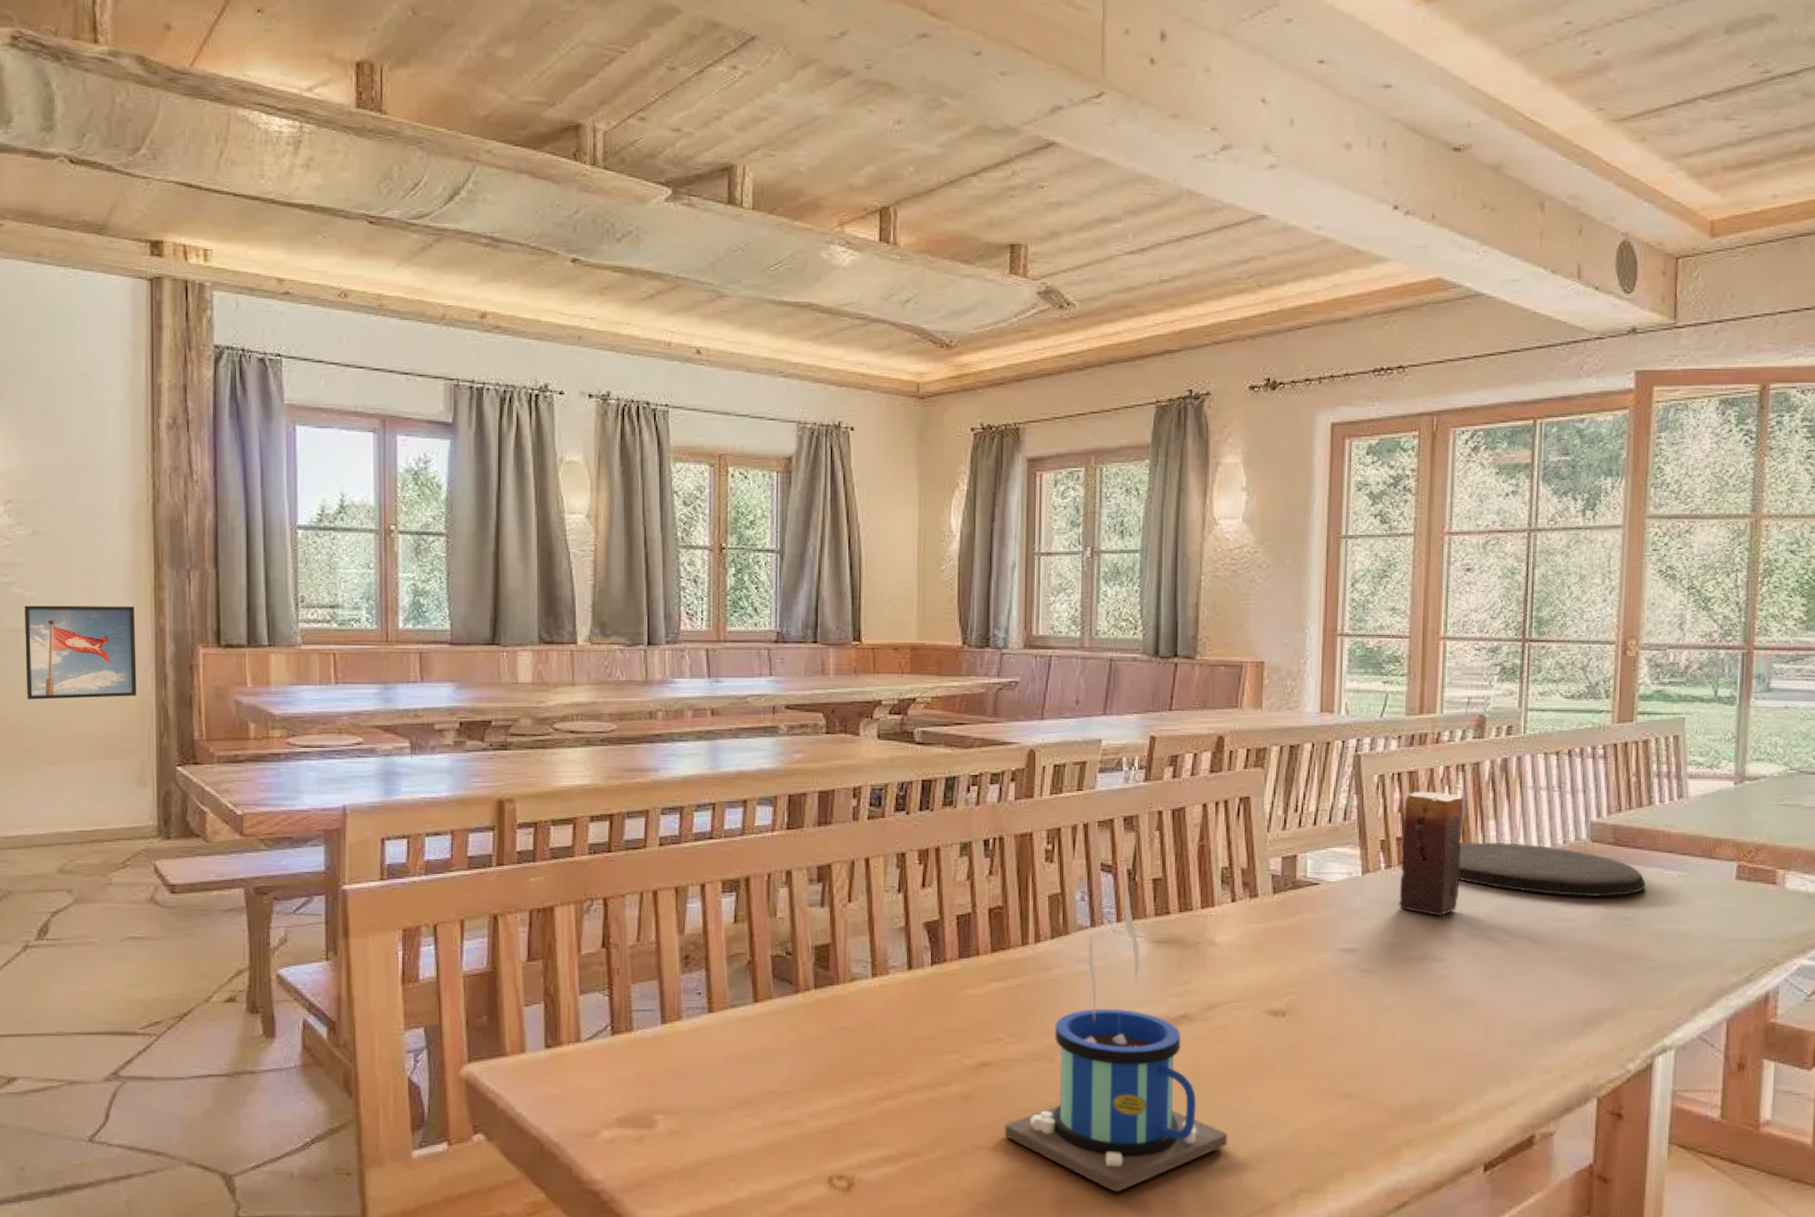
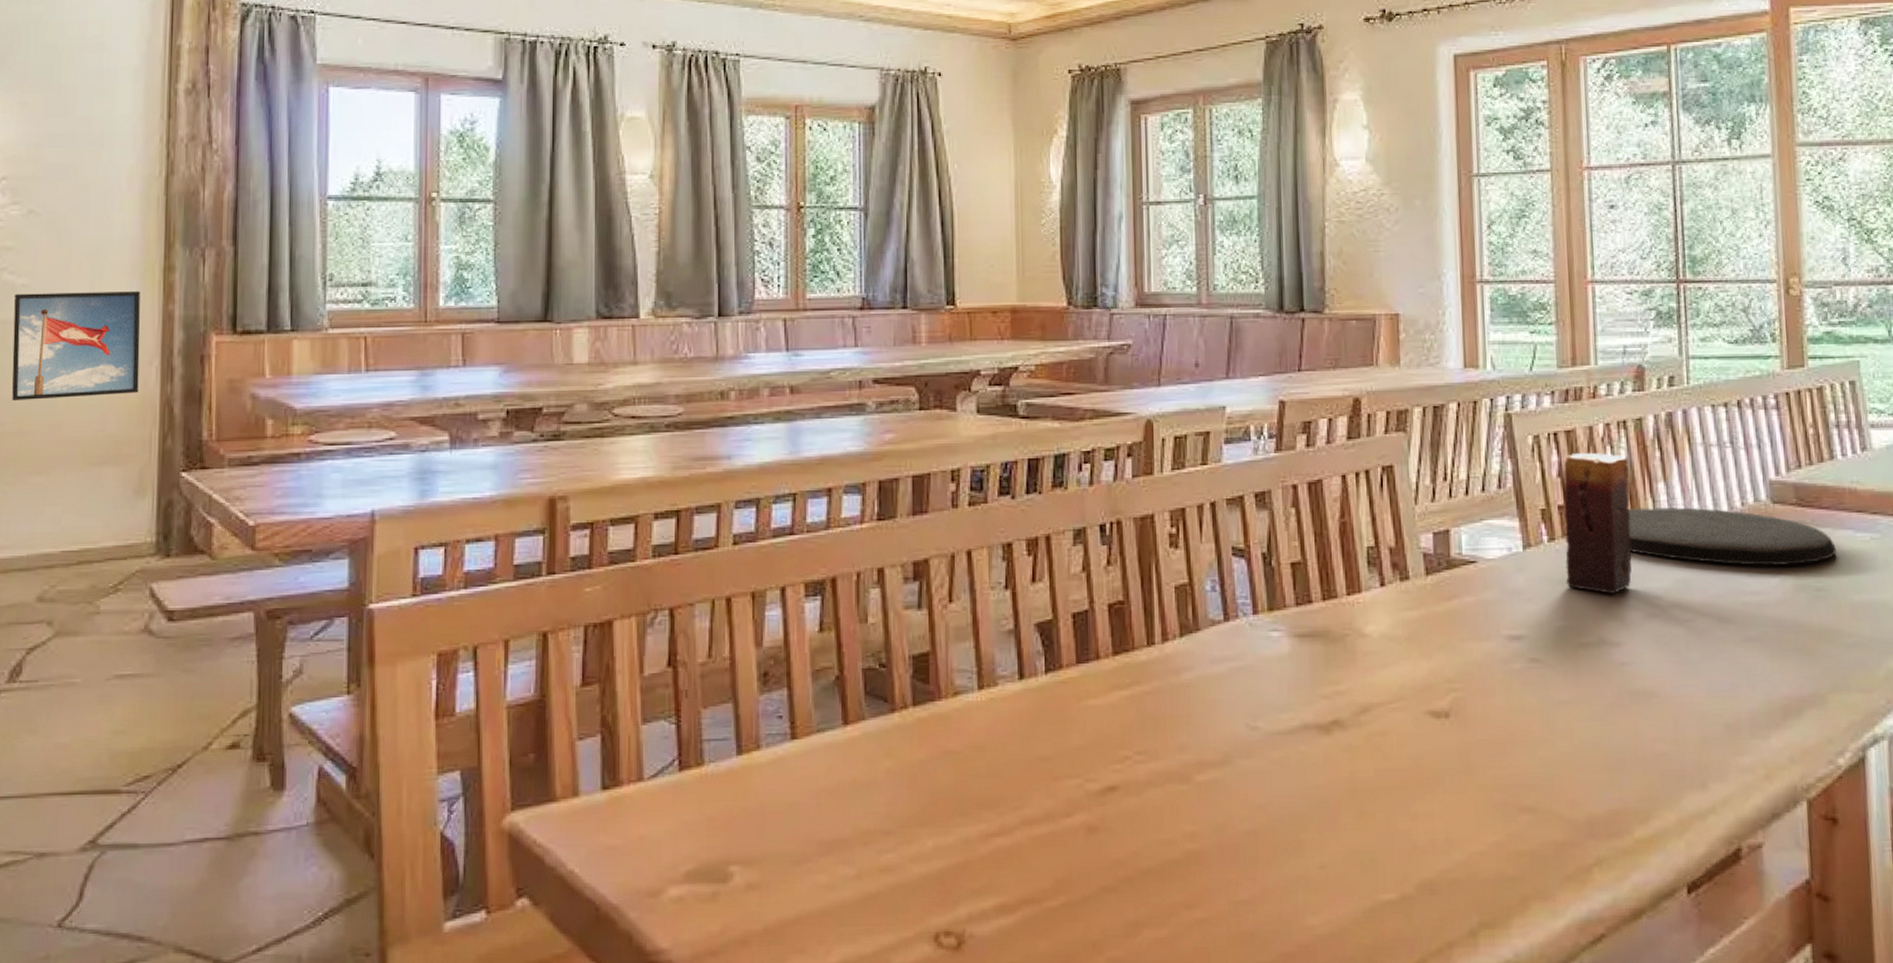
mug: present [1004,893,1228,1192] -> none [1137,580,1394,937]

